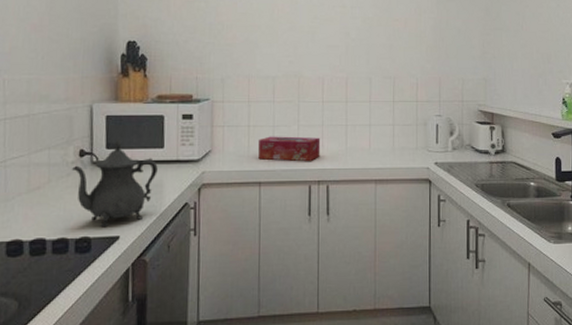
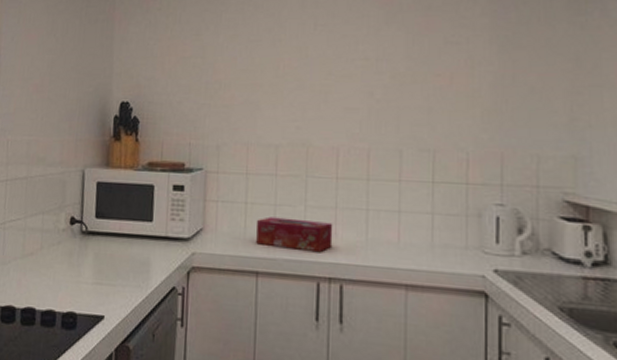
teapot: present [71,137,158,228] -> none [62,206,146,305]

